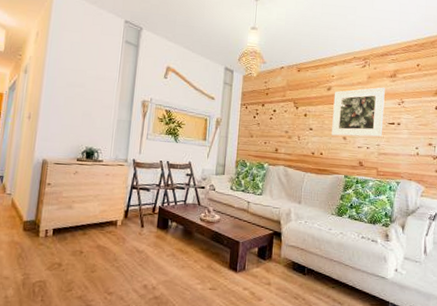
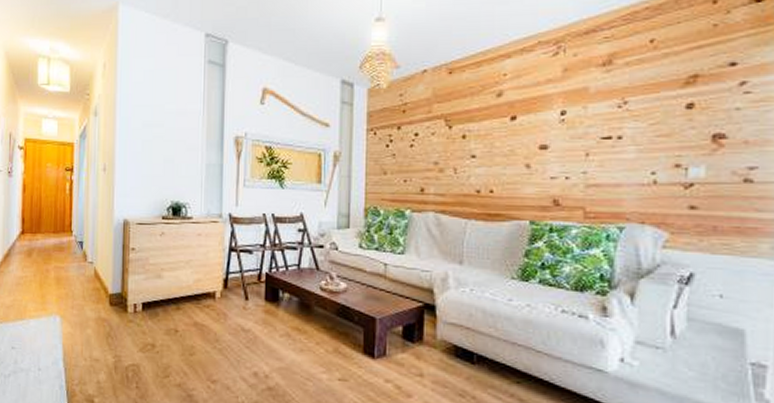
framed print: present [332,87,385,137] -> none [506,82,594,163]

